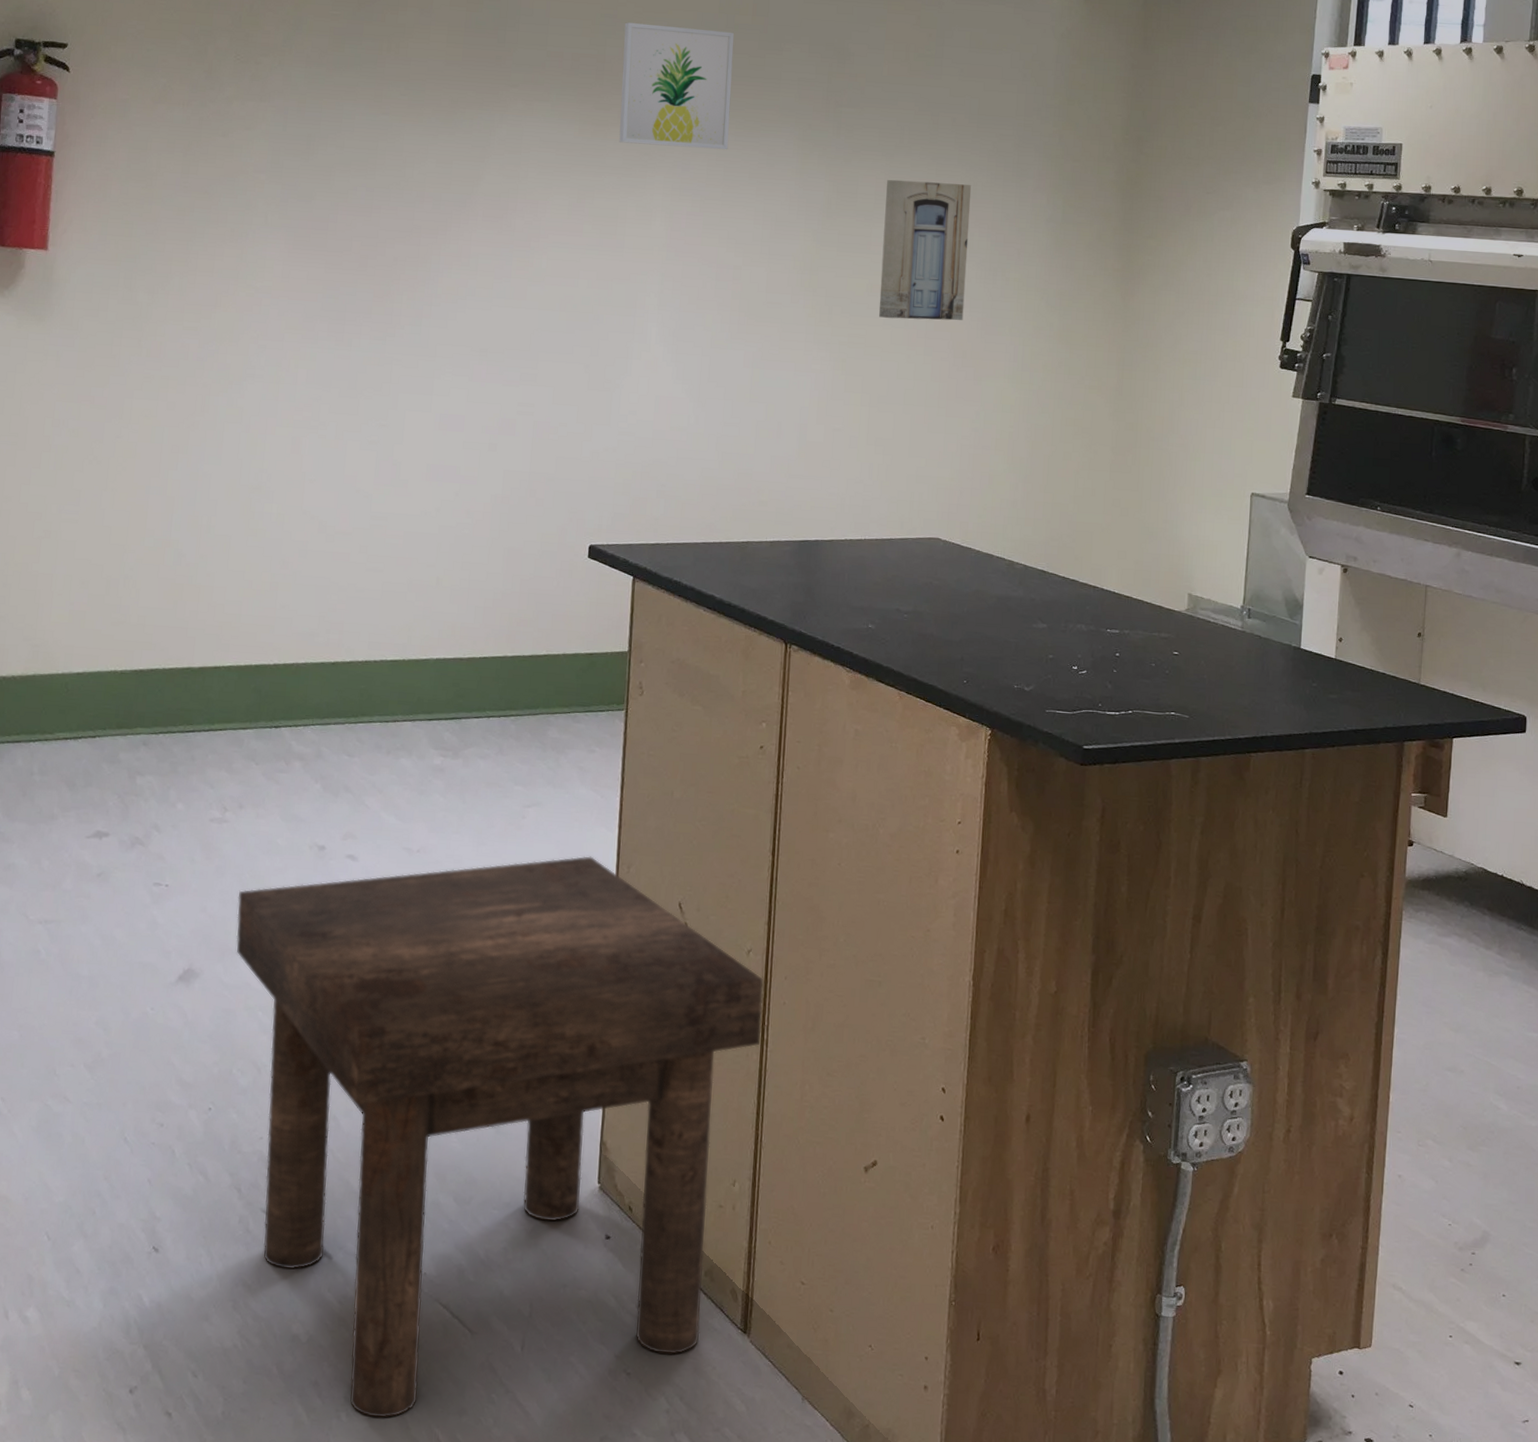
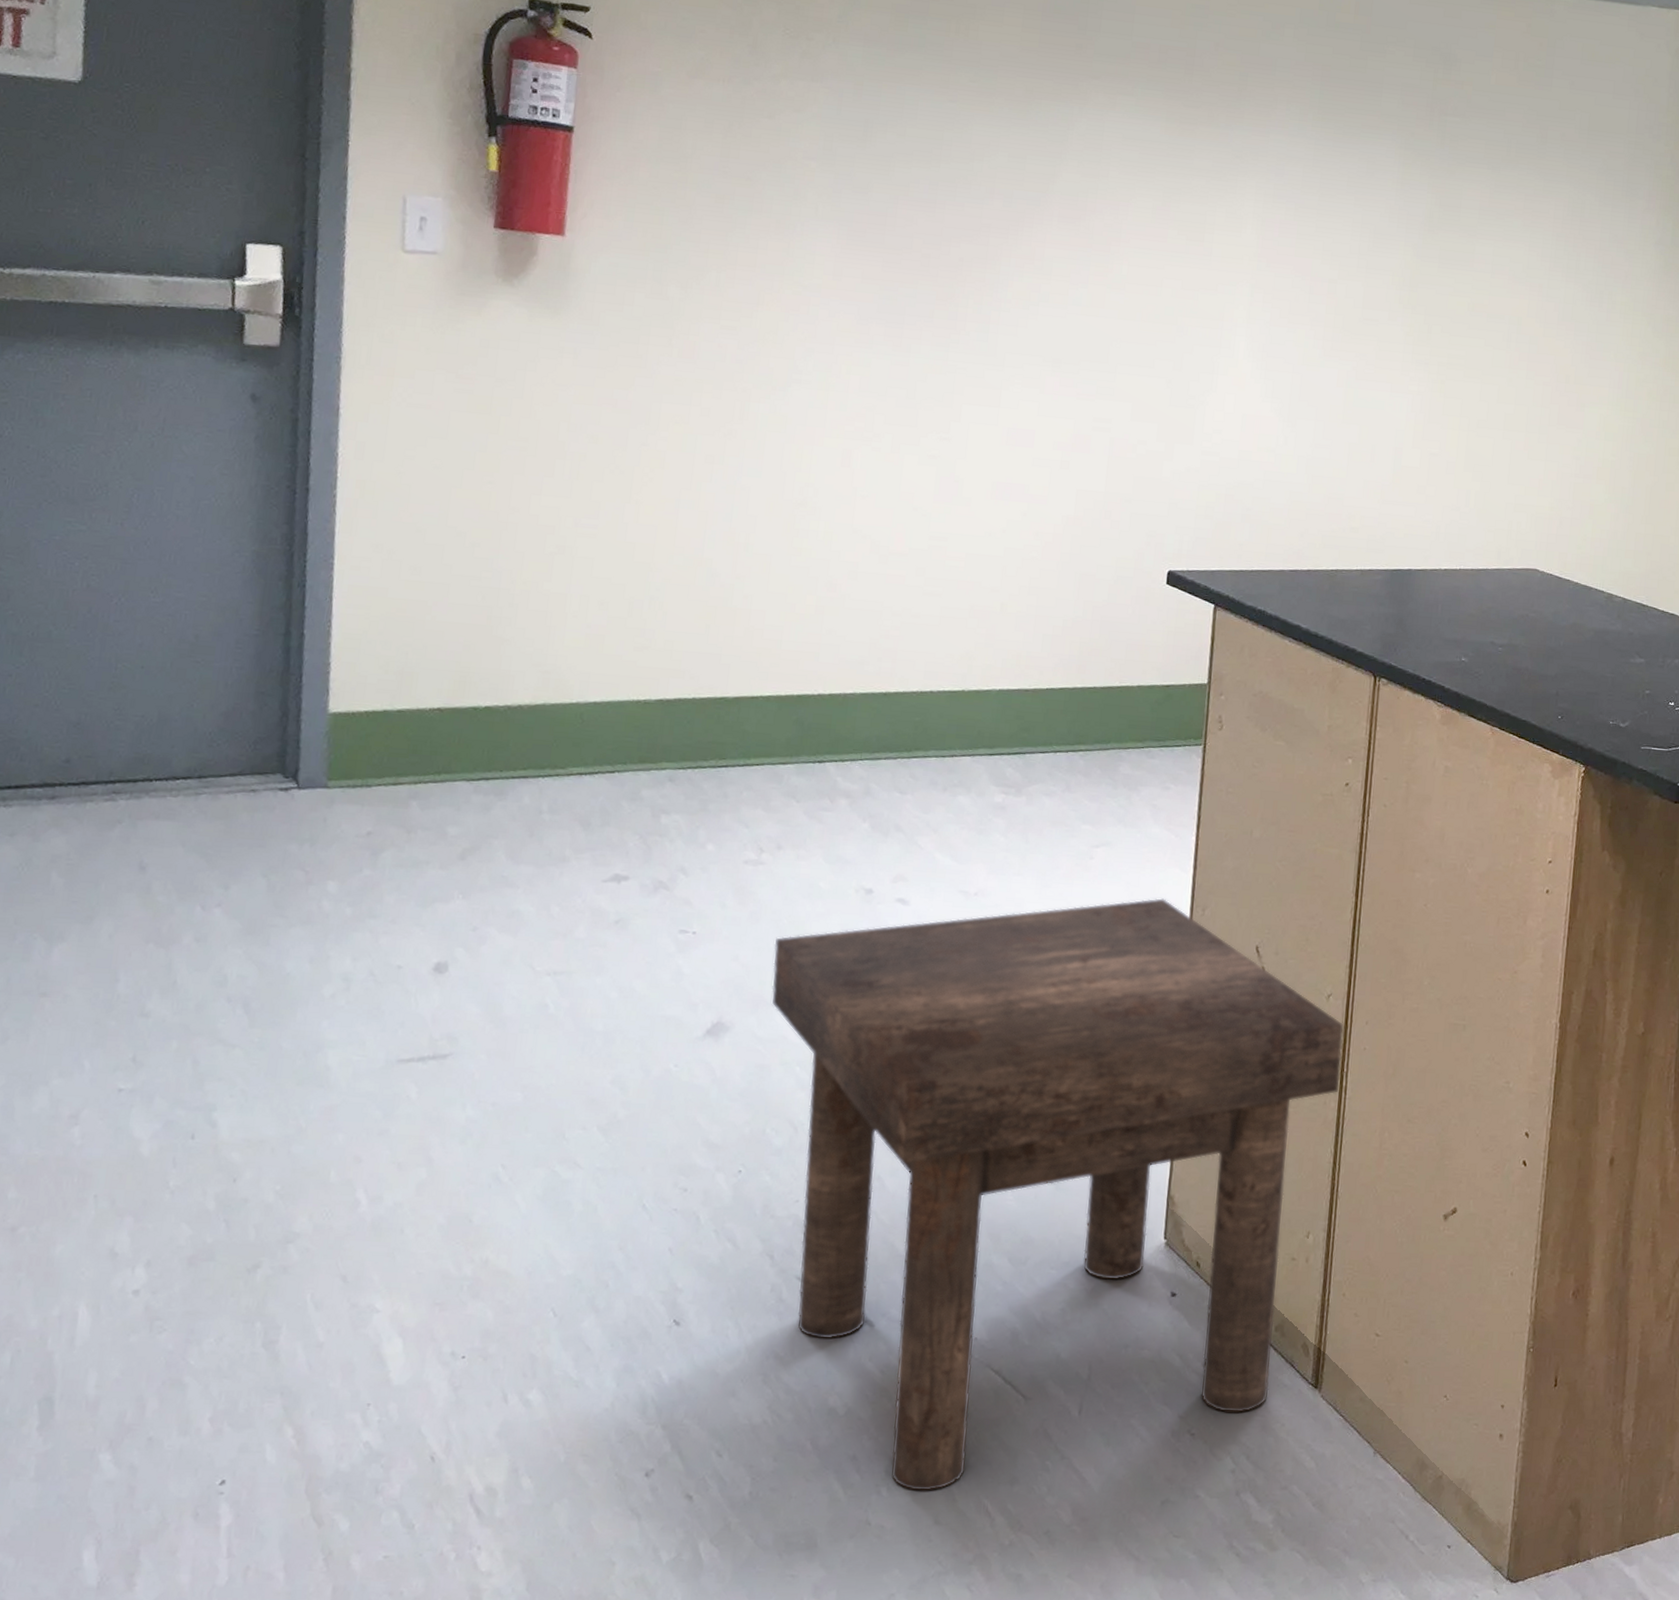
wall art: present [619,22,734,150] -> none [1208,15,1335,156]
wall art: present [879,179,972,321] -> none [1480,194,1580,344]

